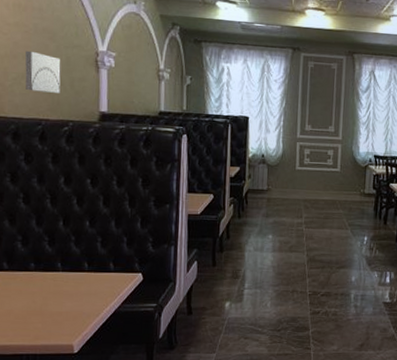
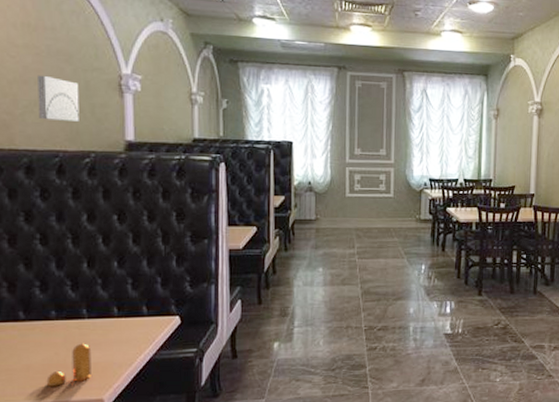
pepper shaker: none [24,293,64,331] -> present [46,343,92,387]

